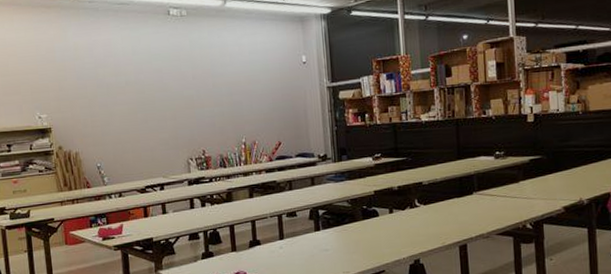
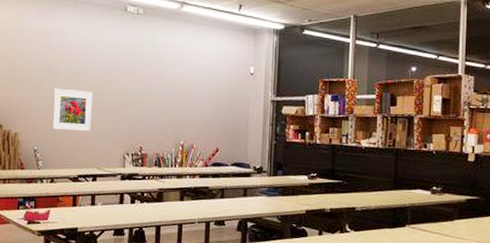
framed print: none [108,101,151,144] -> present [52,88,93,131]

